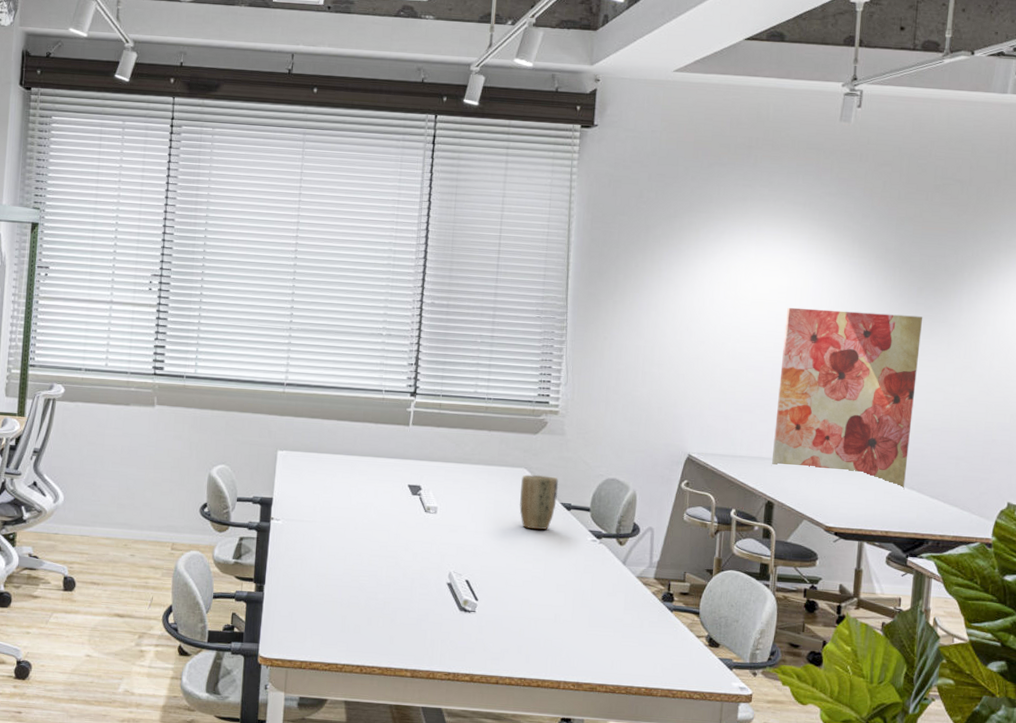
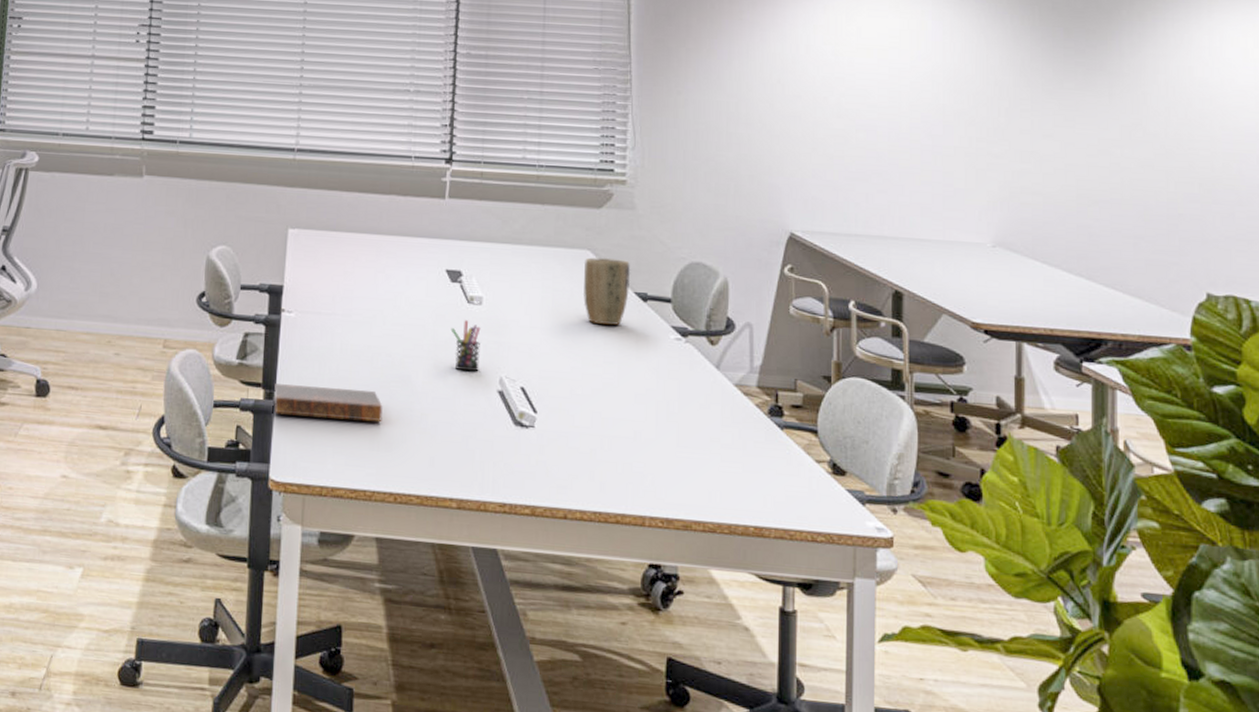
book: none [263,578,353,609] -> present [273,383,383,422]
pen holder: none [410,526,435,568] -> present [450,320,481,372]
wall art: present [771,307,923,490] -> none [896,54,1075,277]

